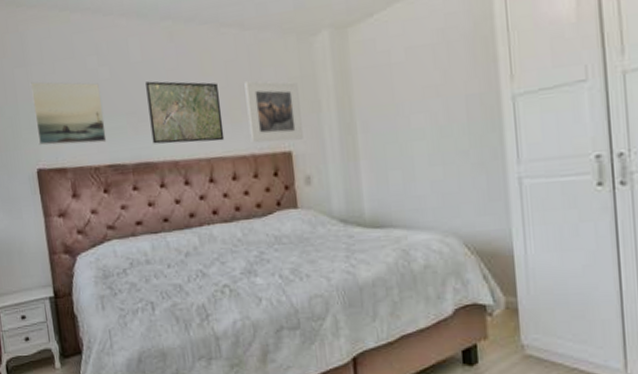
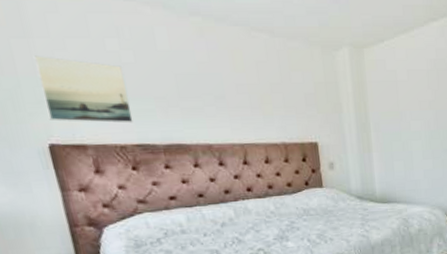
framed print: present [146,81,225,144] -> none [175,70,257,130]
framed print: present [244,81,305,143] -> none [275,81,328,134]

